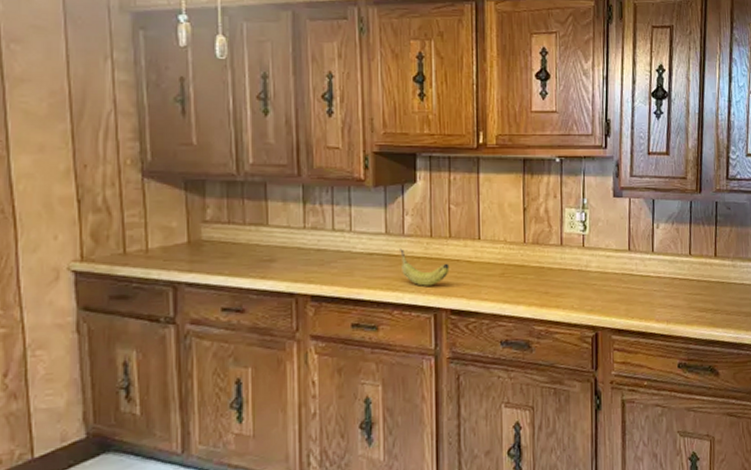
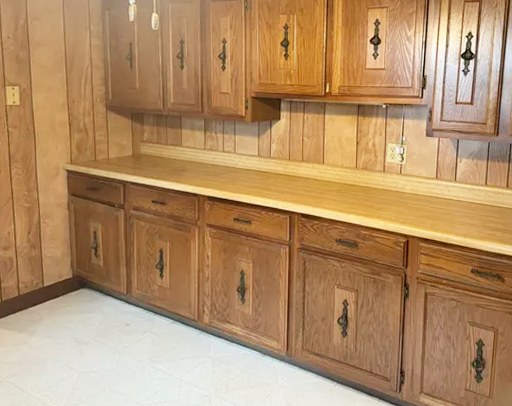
fruit: present [400,249,450,286] -> none [267,167,301,195]

